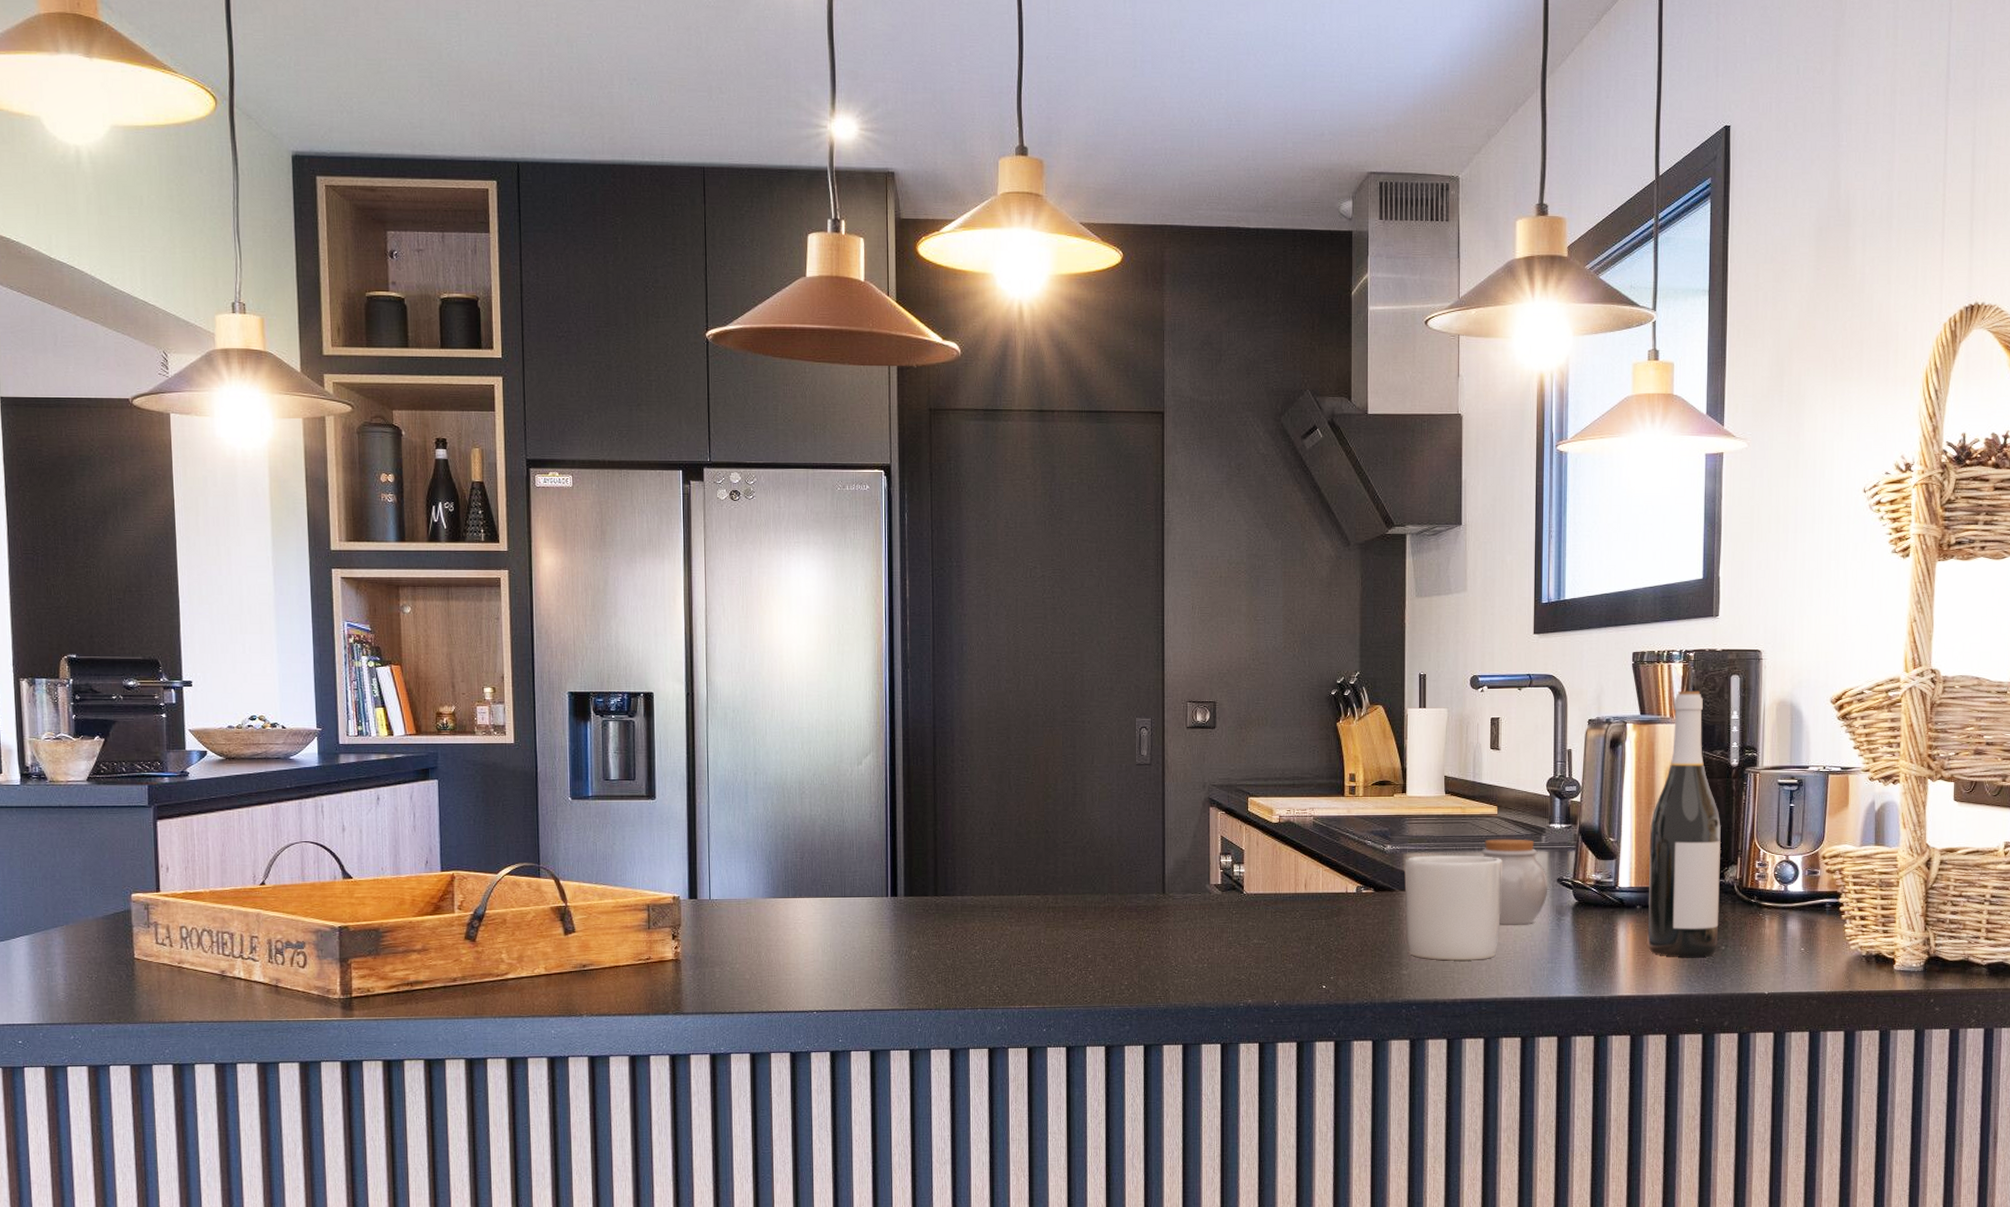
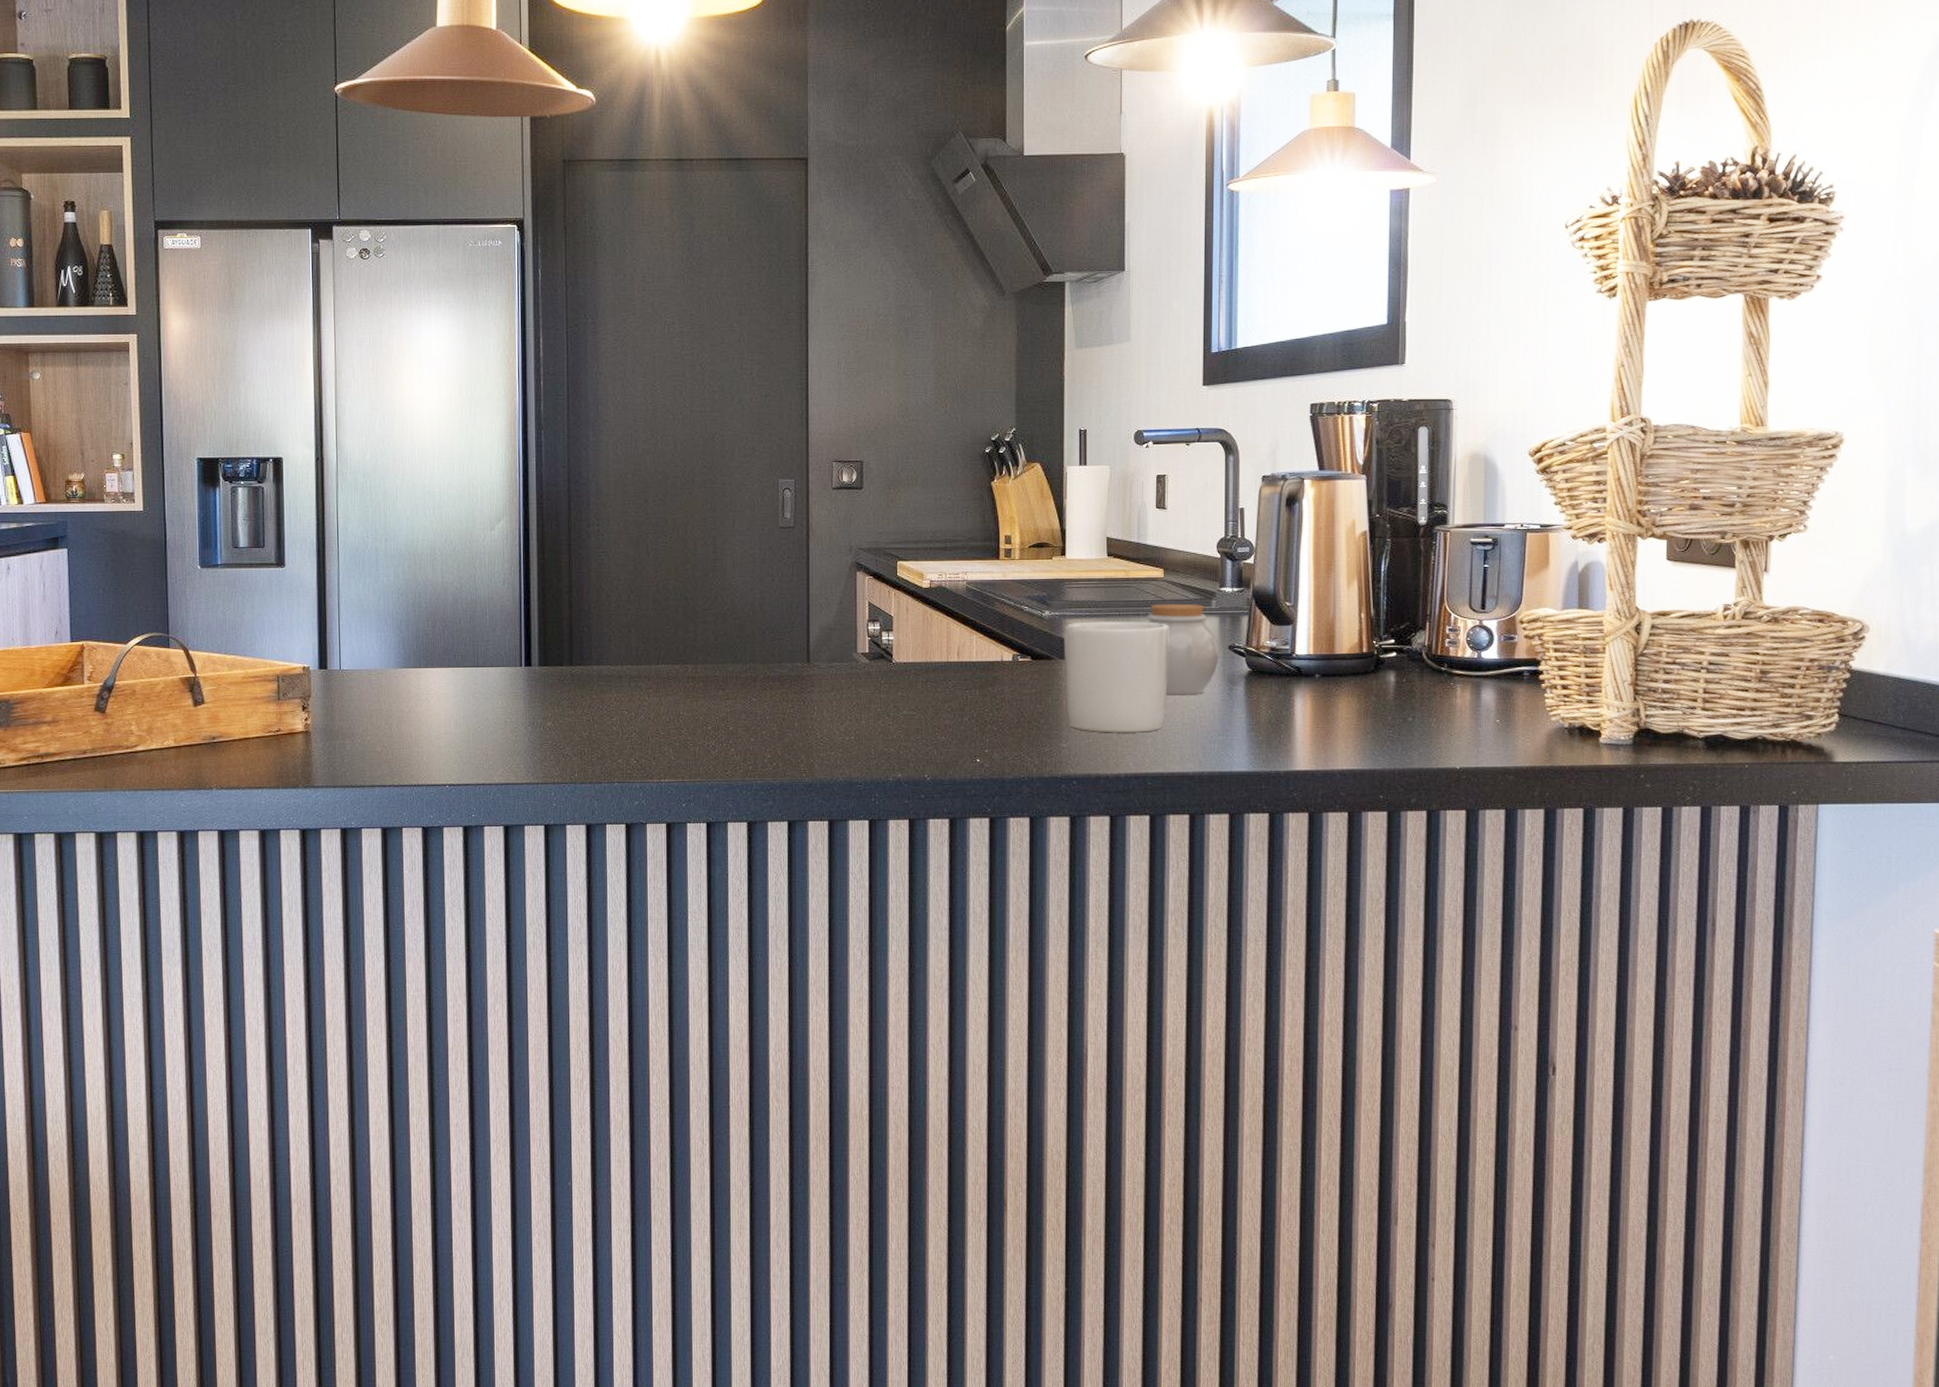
wine bottle: present [1647,690,1721,957] -> none [1327,444,1408,729]

